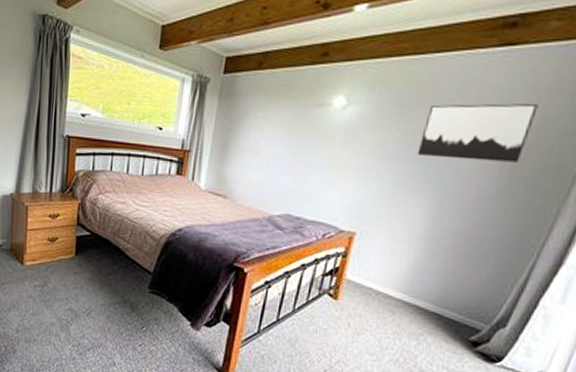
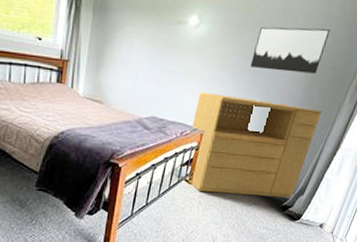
dresser: none [330,185,532,329] -> present [187,92,323,198]

